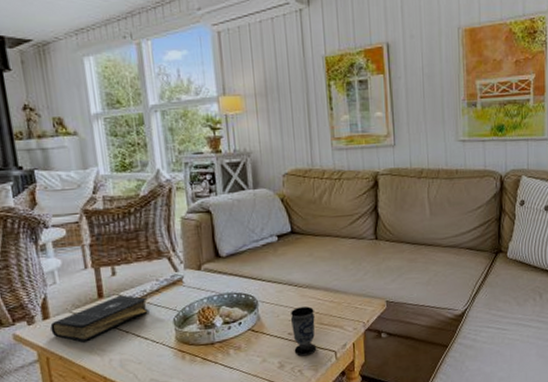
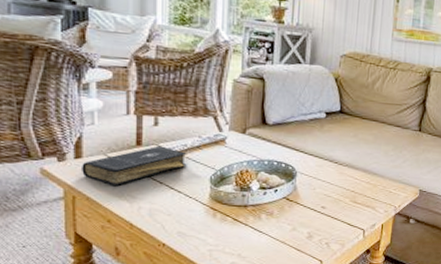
cup: present [290,306,316,355] -> none [324,183,350,229]

